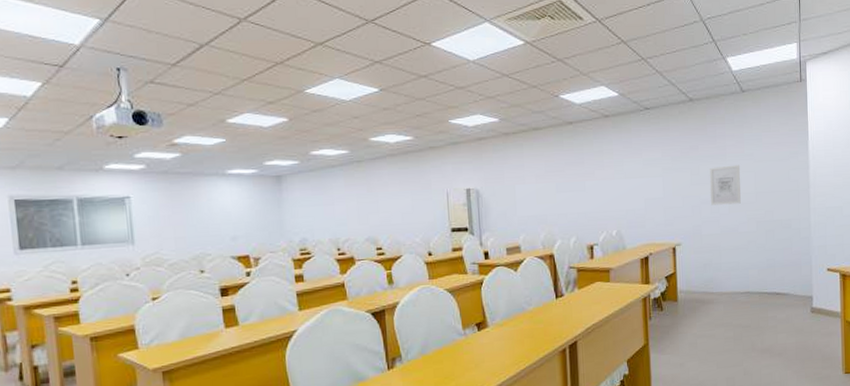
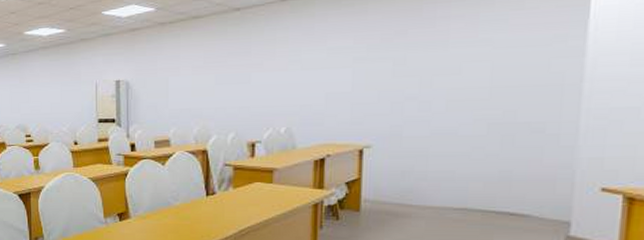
wall art: present [710,165,741,206] -> none [420,52,468,102]

